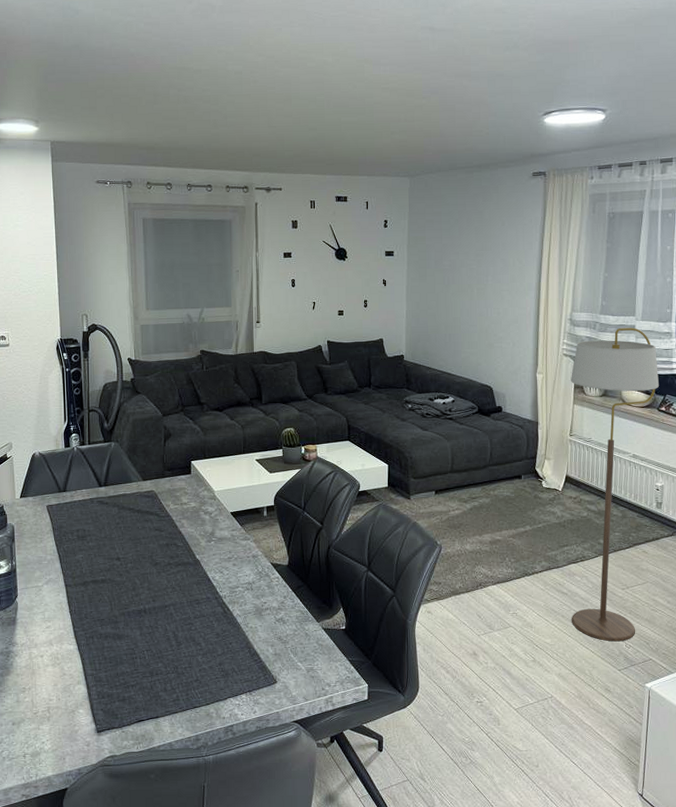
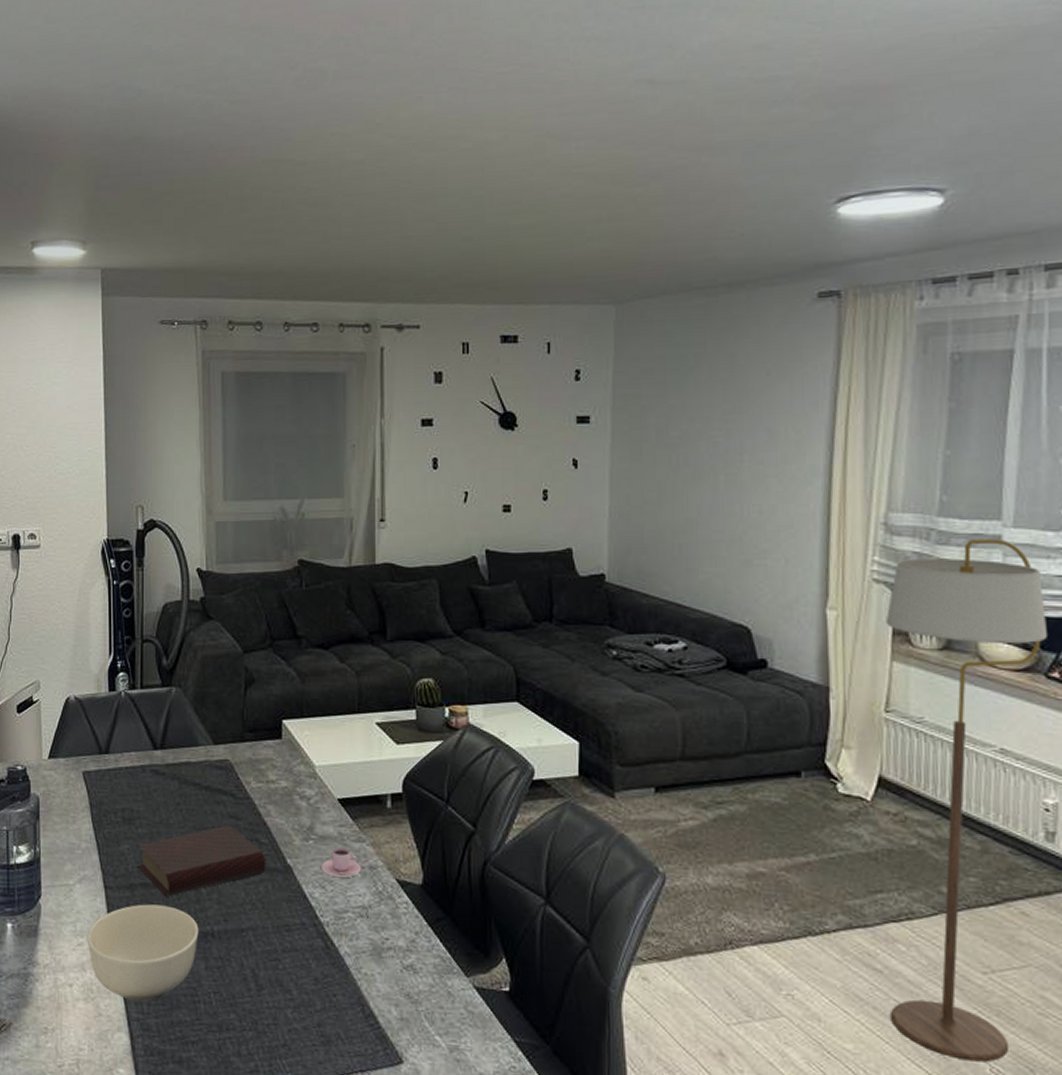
bowl: none [53,594,135,663] -> present [87,904,199,1003]
book: none [89,535,182,588] -> present [138,825,266,897]
teacup: none [220,545,248,565] -> present [322,847,362,878]

